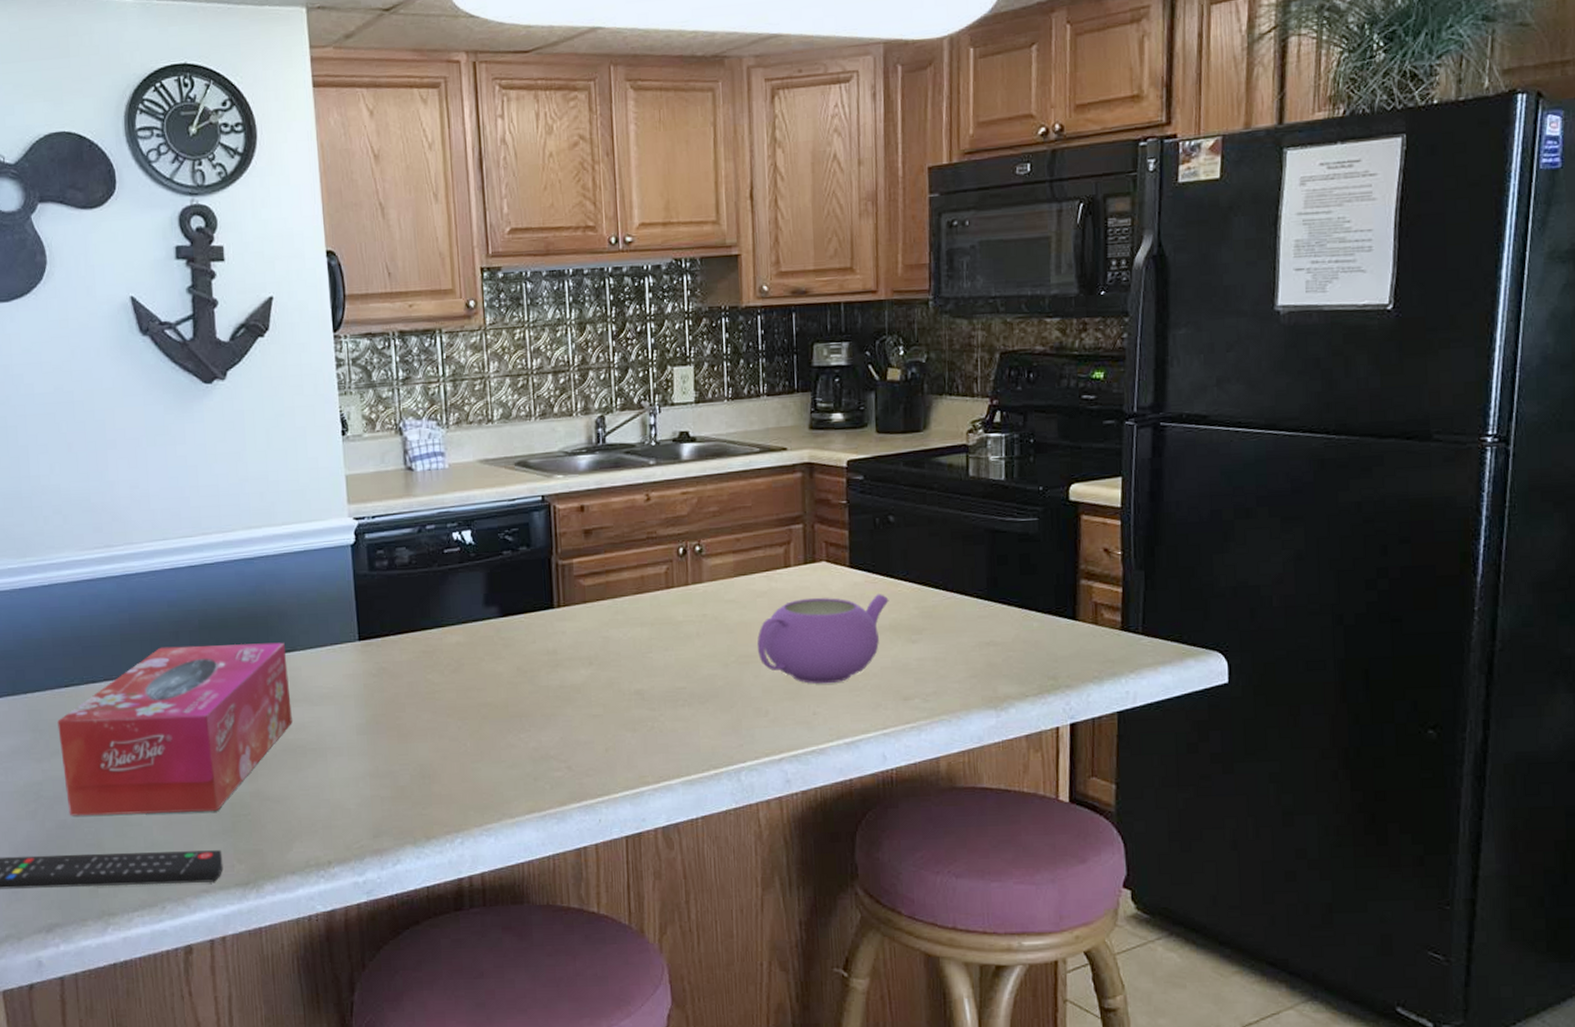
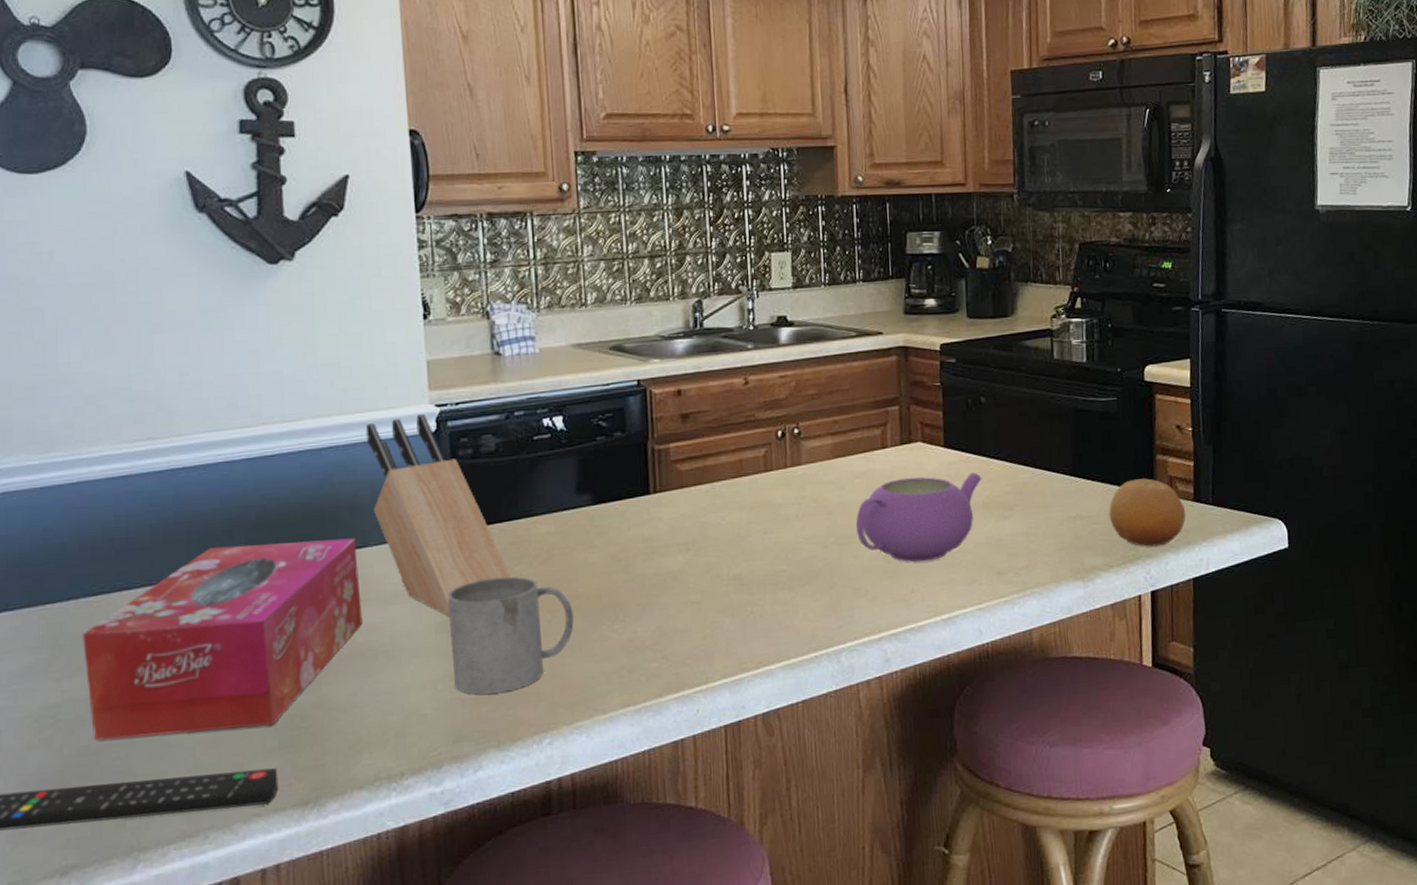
knife block: none [292,526,426,718] -> present [365,413,513,616]
mug: none [367,683,483,793] -> present [447,576,574,695]
fruit: none [1026,604,1112,677] -> present [1109,478,1186,547]

